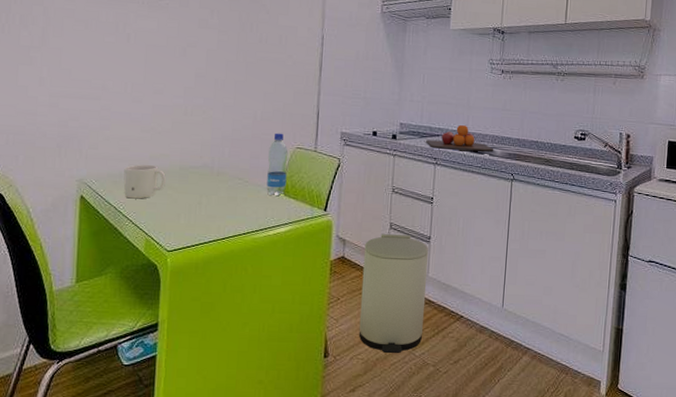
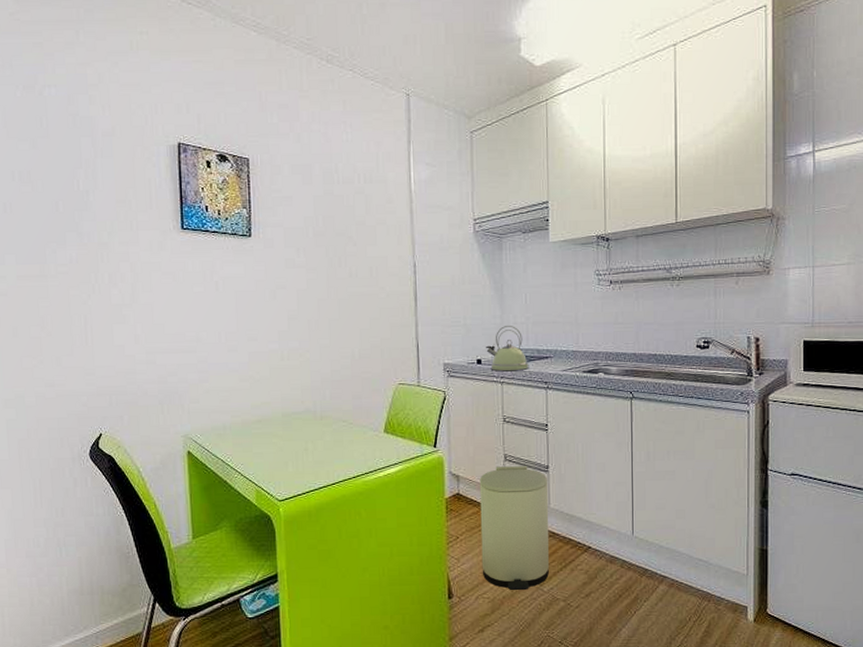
mug: present [123,164,166,199] -> none [227,413,270,450]
bottle: present [266,133,288,197] -> none [370,370,392,436]
kettle: none [382,101,421,146] -> present [486,325,529,372]
chopping board: present [426,125,494,152] -> none [534,344,609,372]

